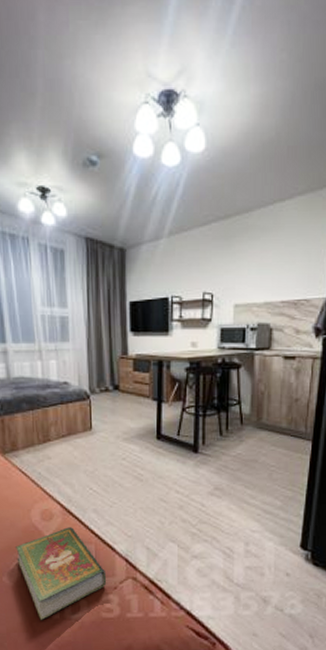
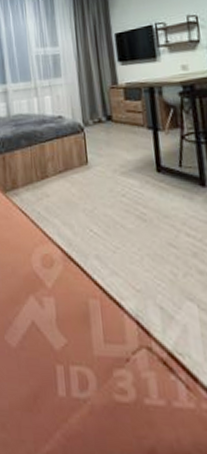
book: present [16,527,107,621] -> none [17,276,117,398]

